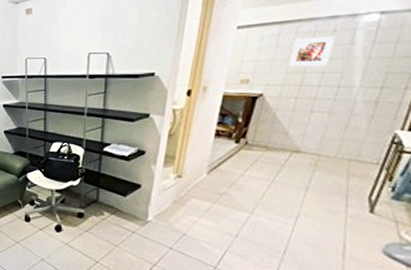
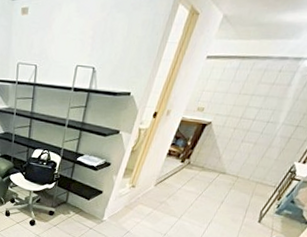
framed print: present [288,36,335,67] -> none [237,74,279,103]

